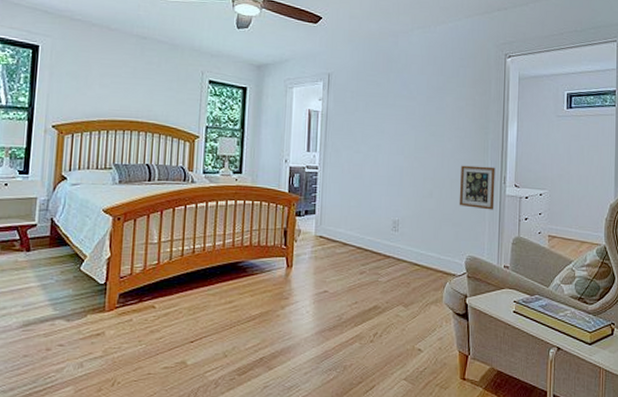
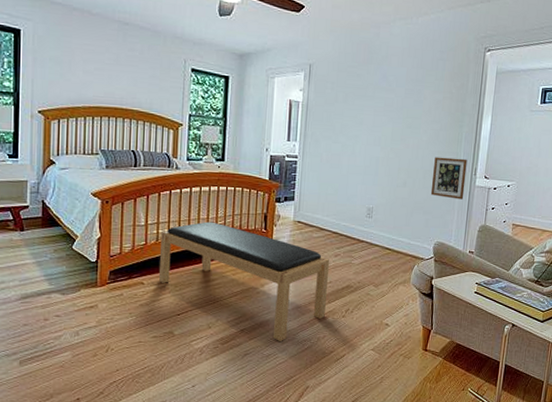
bench: none [172,238,355,371] -> present [159,221,330,341]

